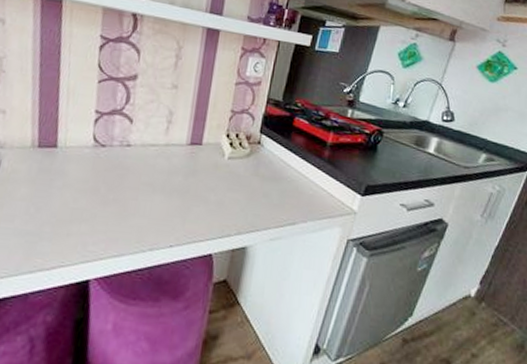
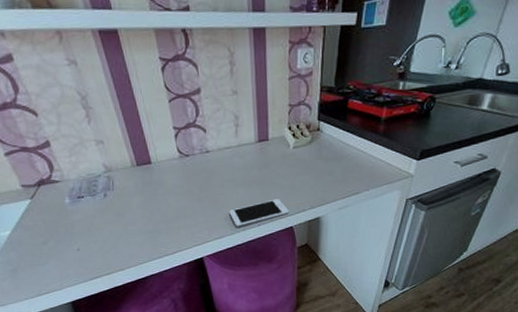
cell phone: none [137,215,211,245] -> present [229,199,289,227]

